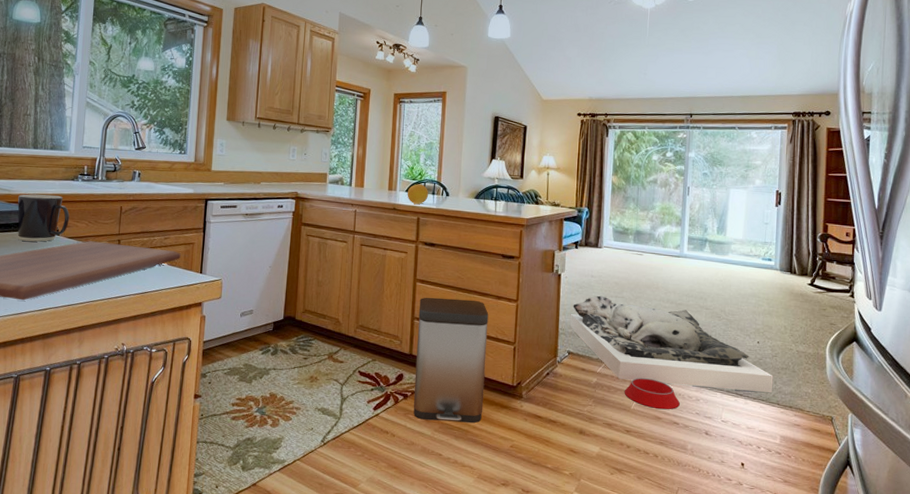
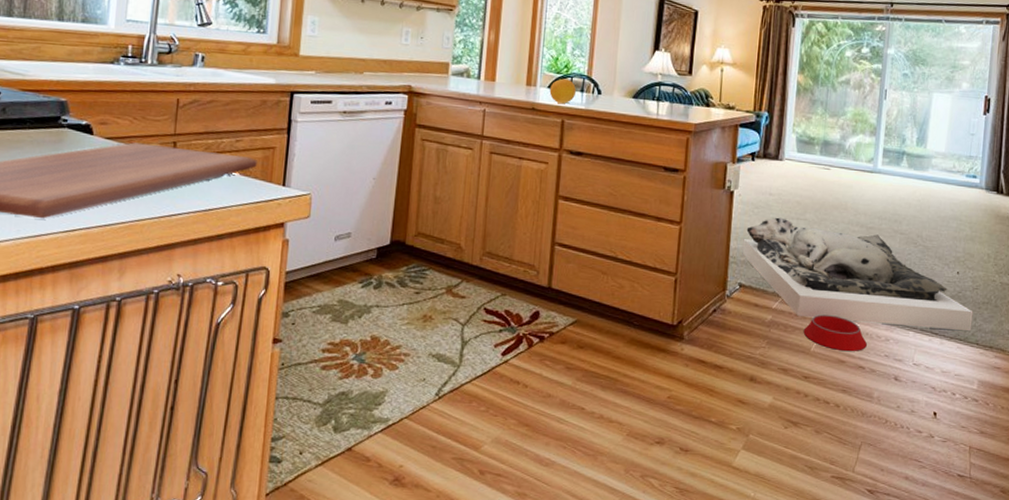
mug: present [17,194,70,242] -> none [35,80,108,143]
pedal bin: present [413,297,489,423] -> none [551,218,646,370]

